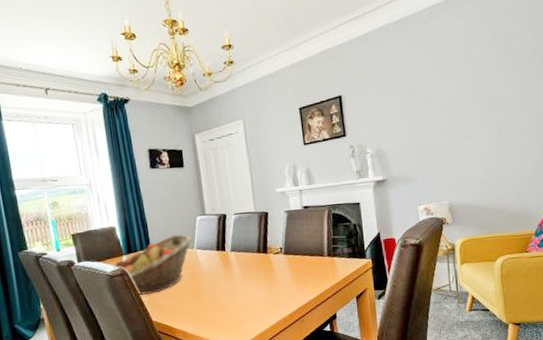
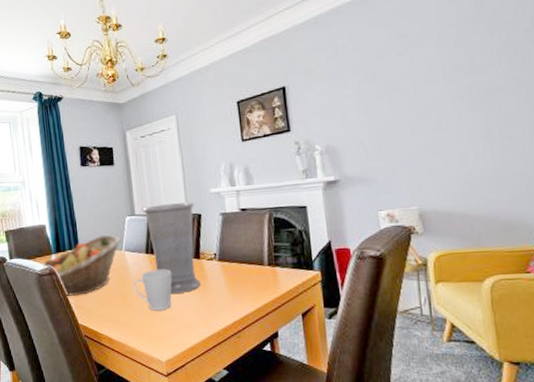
mug: none [205,264,242,303] -> present [133,269,172,311]
vase: none [212,201,269,287] -> present [142,202,201,295]

